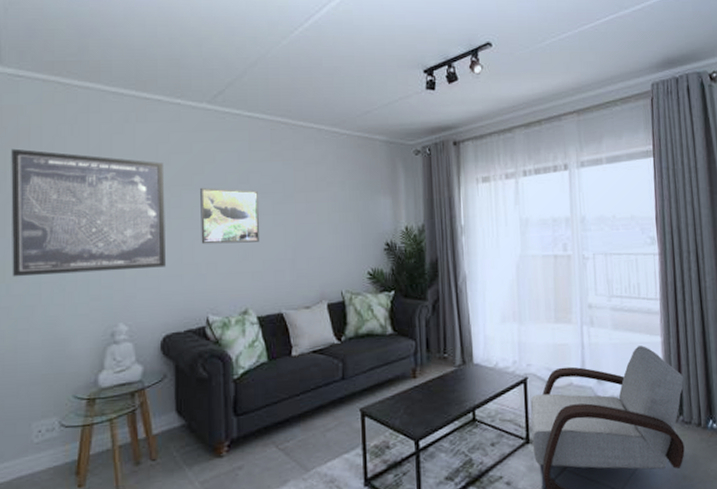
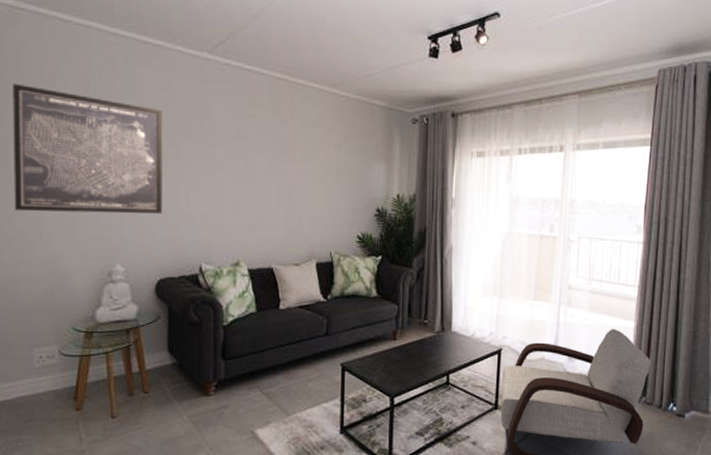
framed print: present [200,187,259,244] -> none [197,138,254,197]

